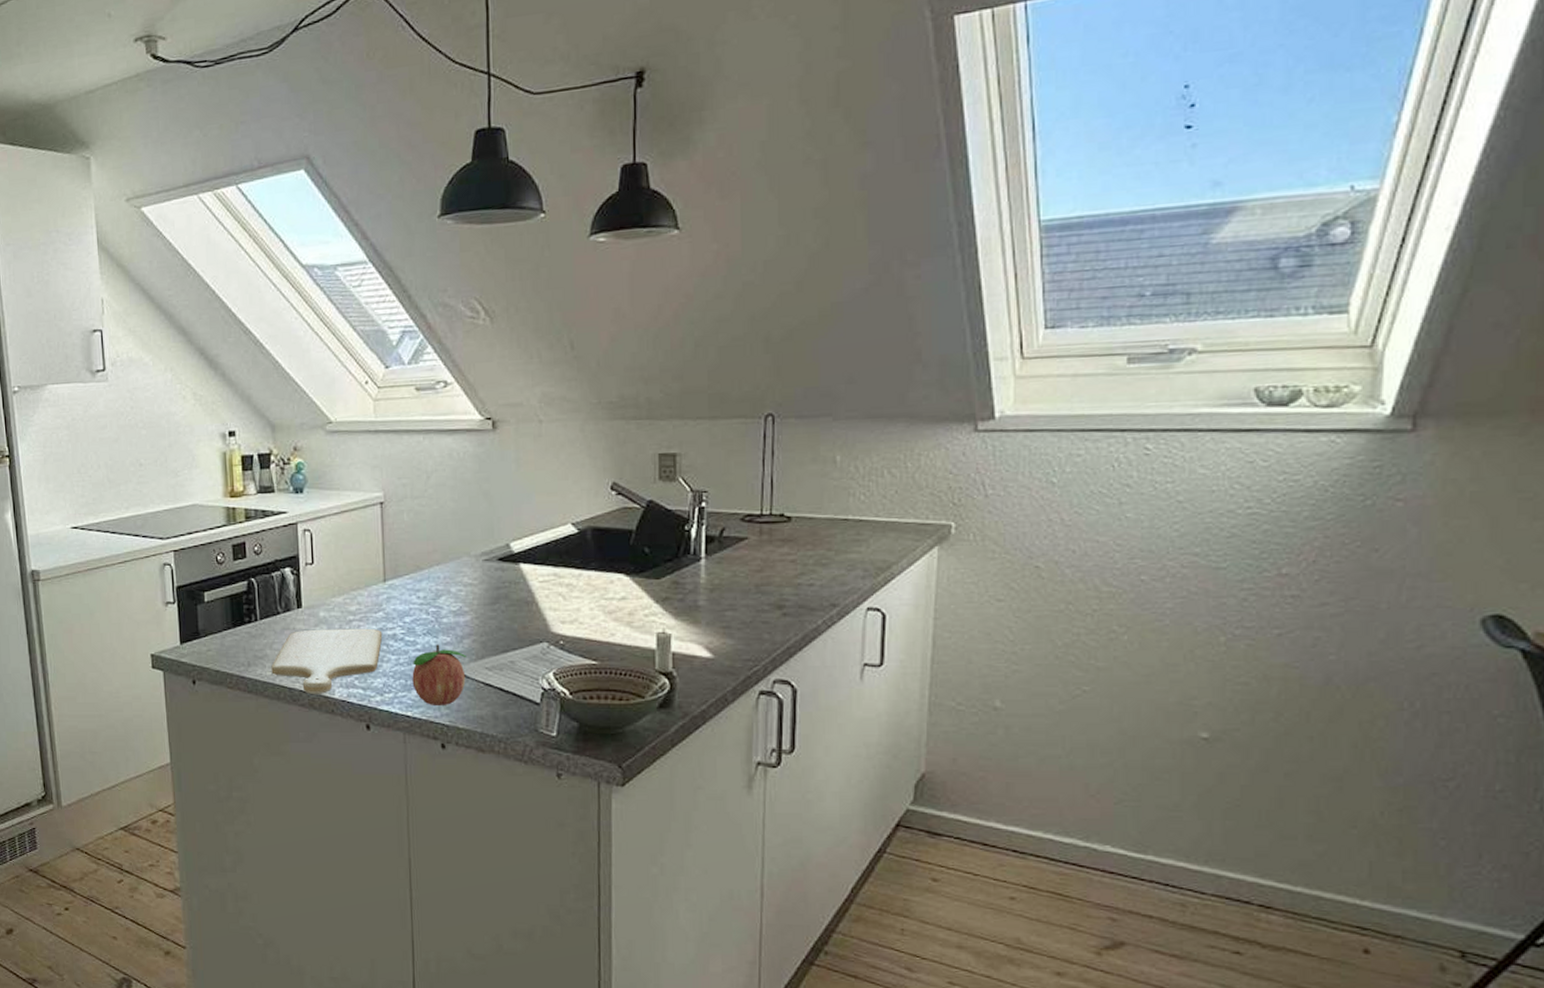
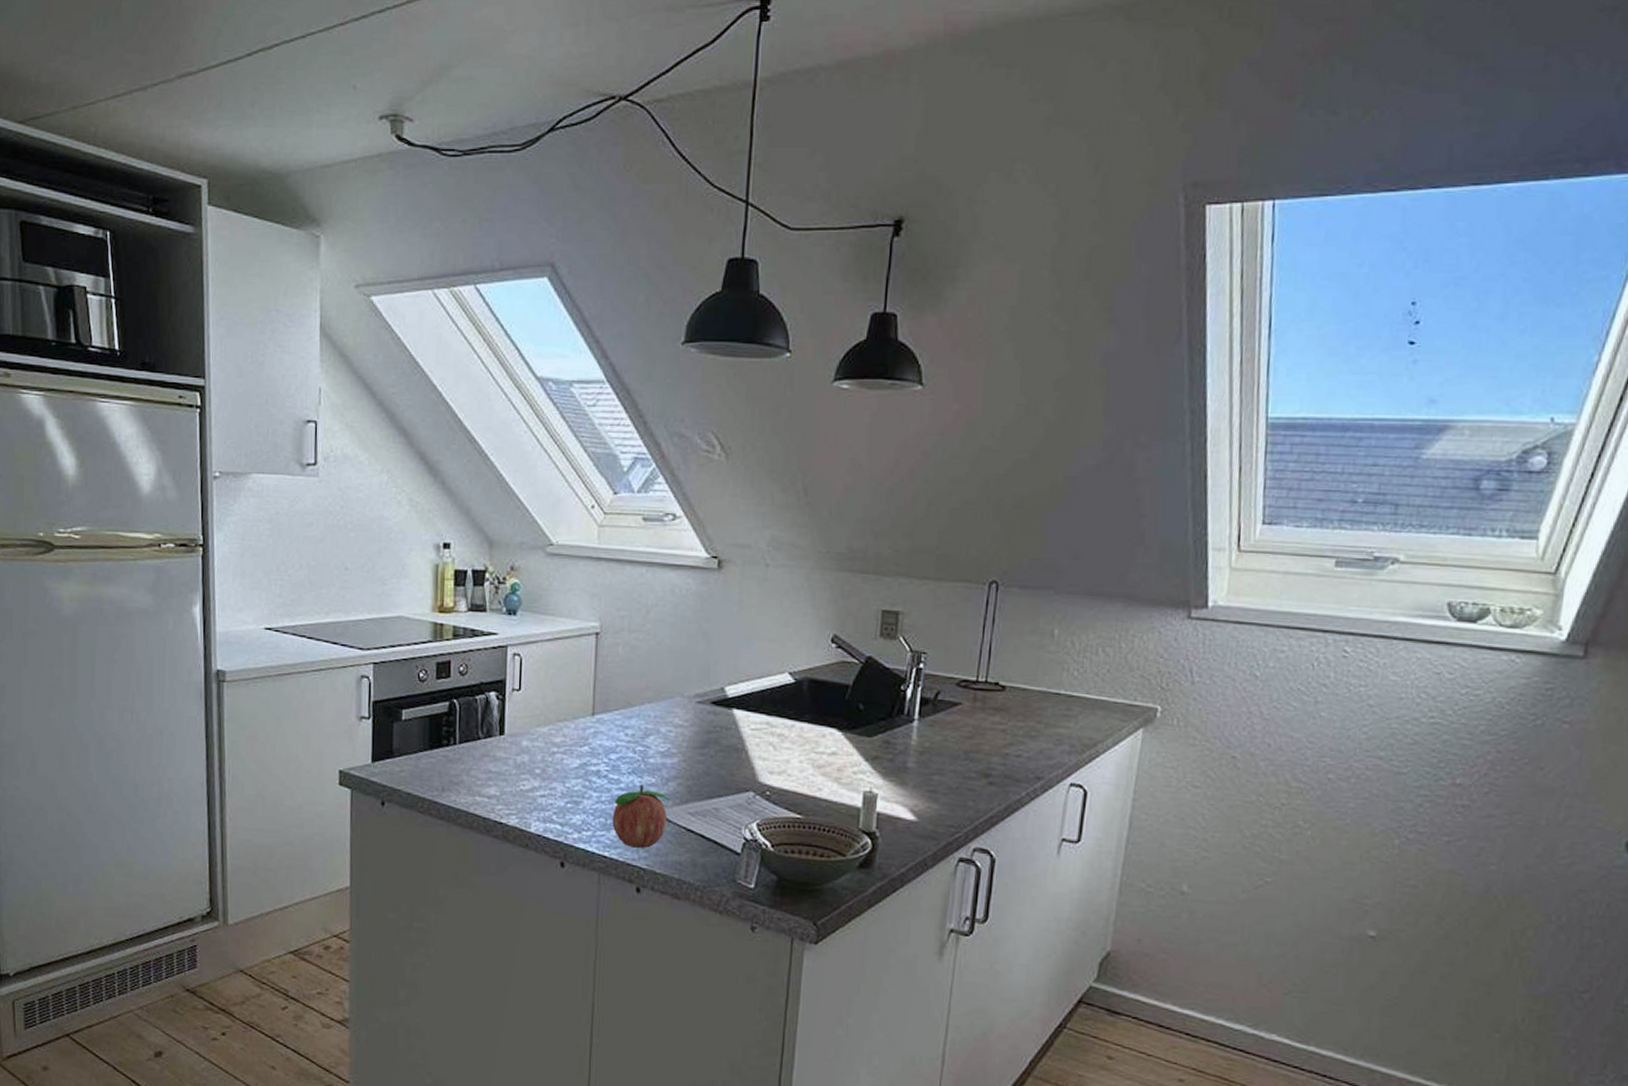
chopping board: present [271,628,383,695] -> none [466,758,586,828]

